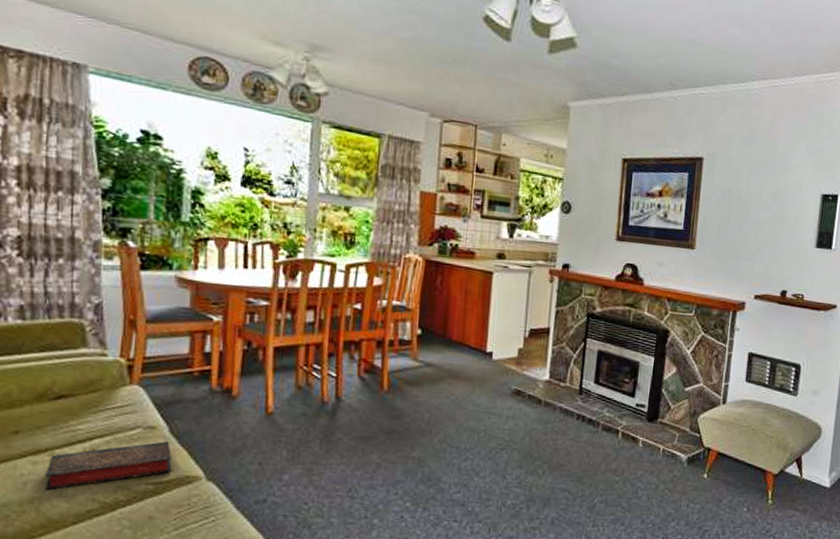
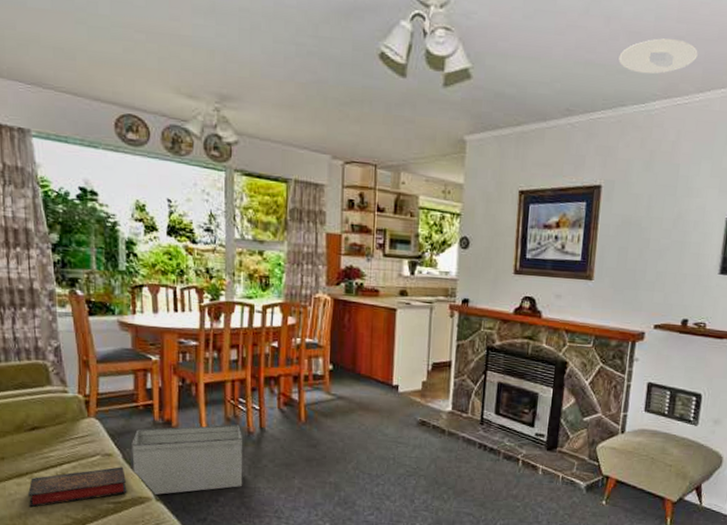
storage bin: none [180,393,316,473] -> present [132,424,243,495]
recessed light: none [720,24,793,57] -> present [619,38,698,74]

